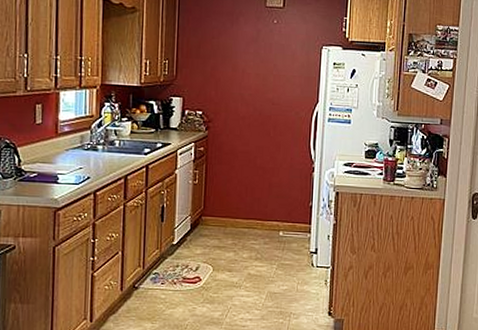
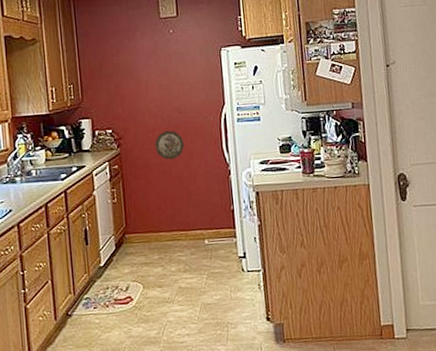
decorative plate: none [243,120,272,150] -> present [155,130,184,160]

